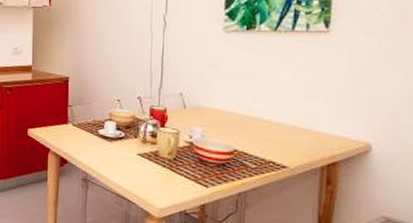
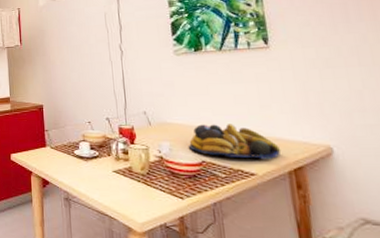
fruit bowl: none [222,111,319,154] -> present [188,124,282,160]

